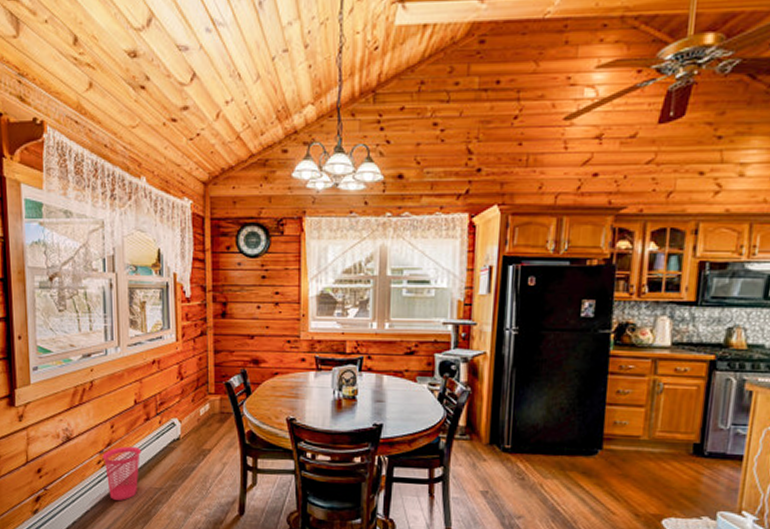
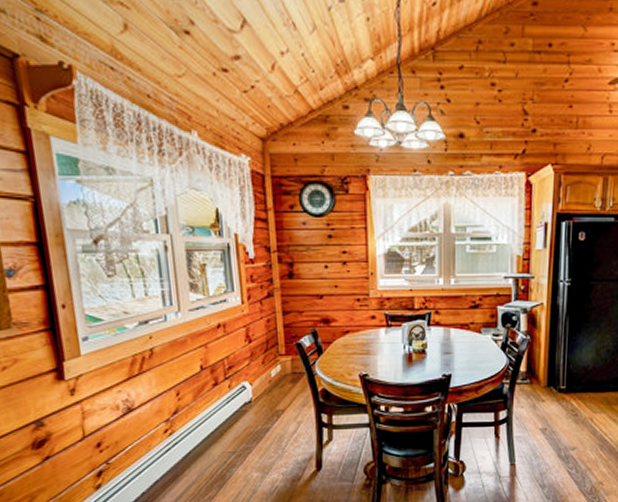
waste basket: present [102,446,142,501] -> none [169,412,212,467]

